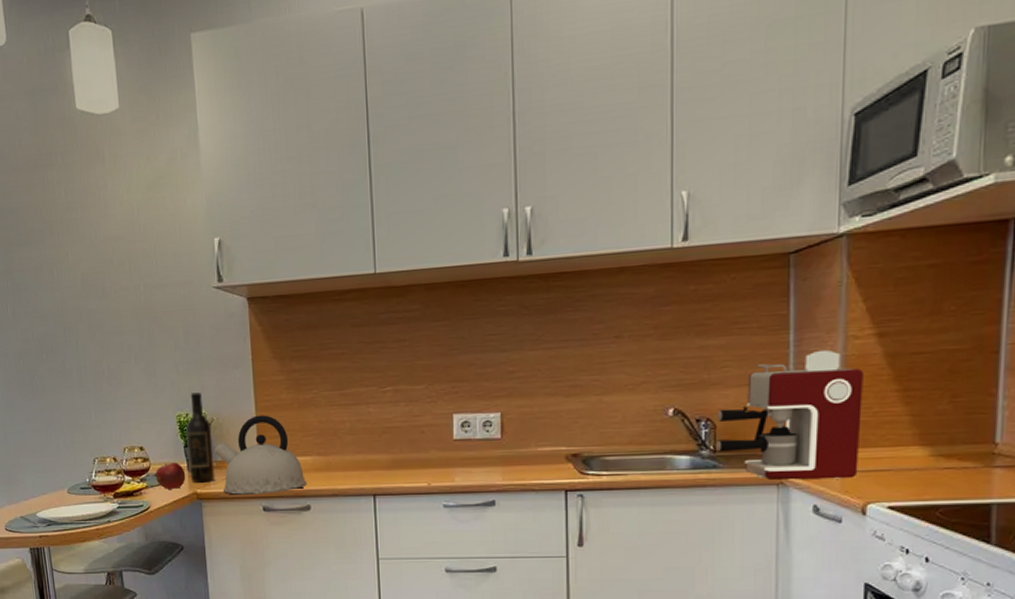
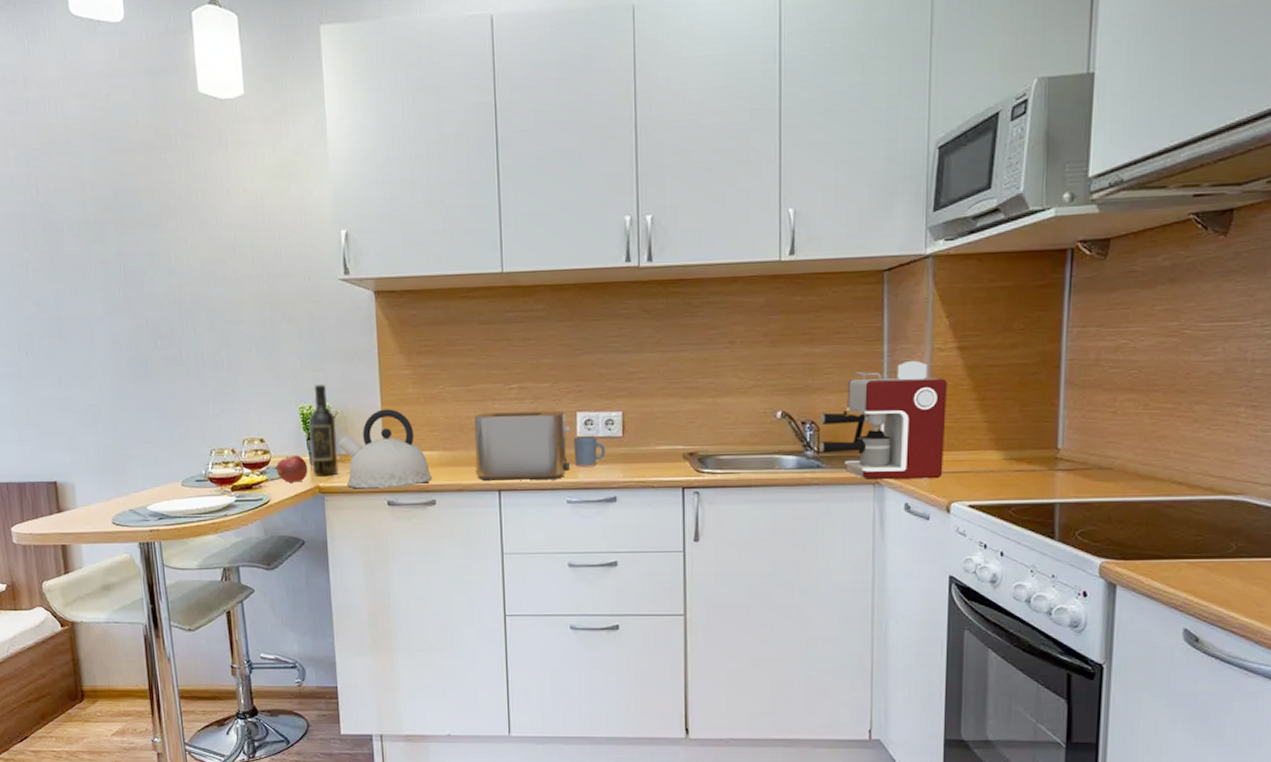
toaster: none [348,413,446,485] -> present [474,411,570,481]
mug: none [449,439,484,471] -> present [573,436,606,467]

